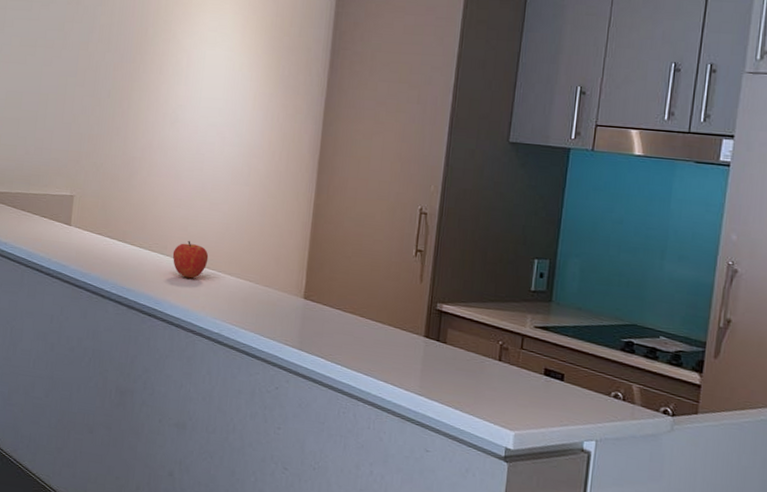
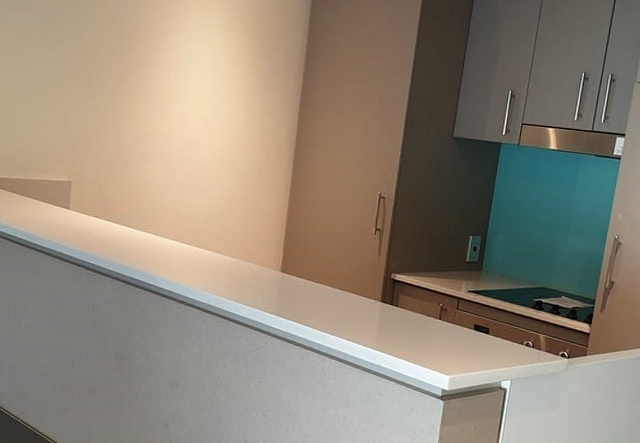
fruit: present [172,240,209,279] -> none [165,222,198,256]

